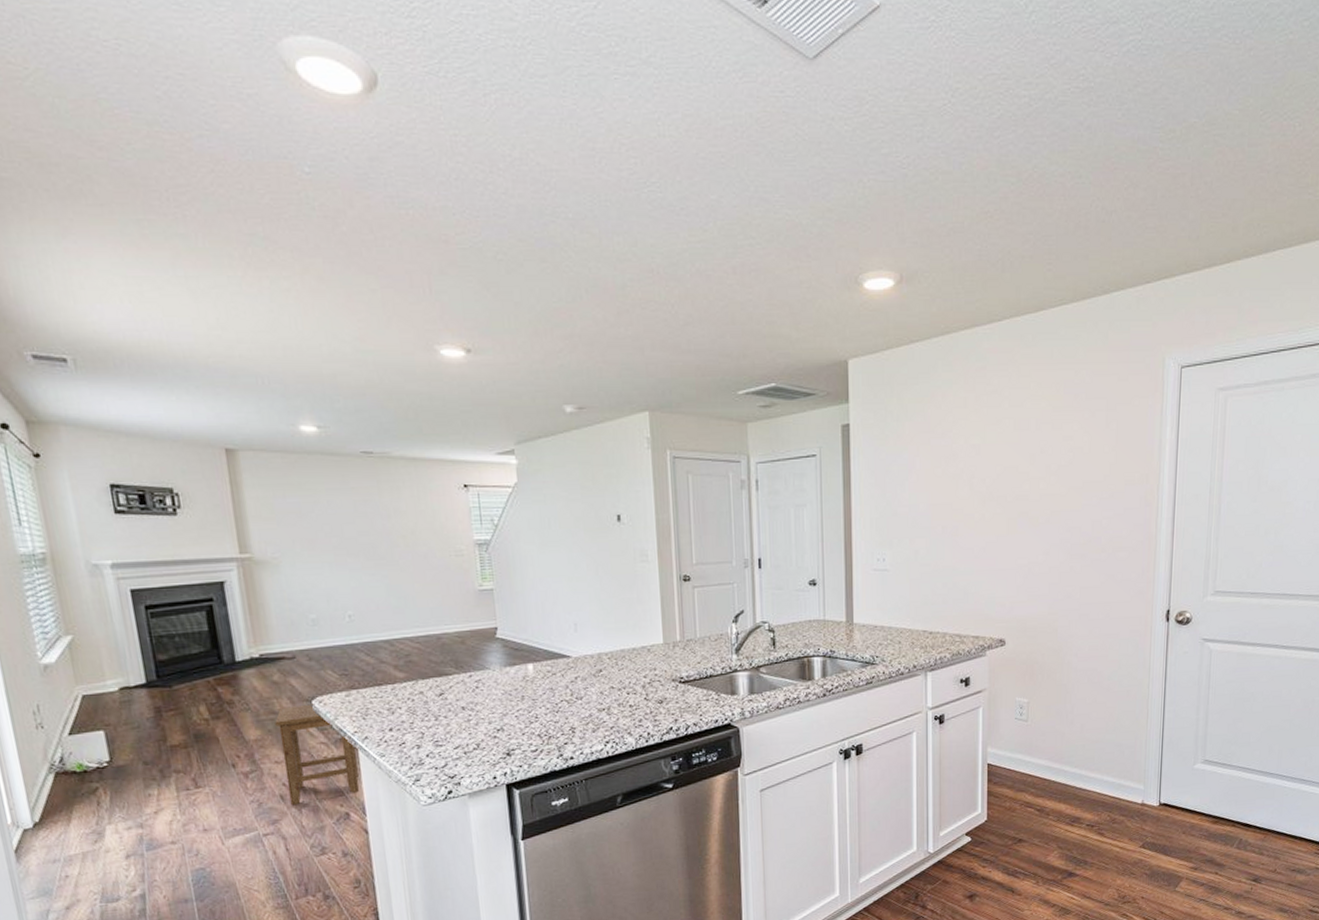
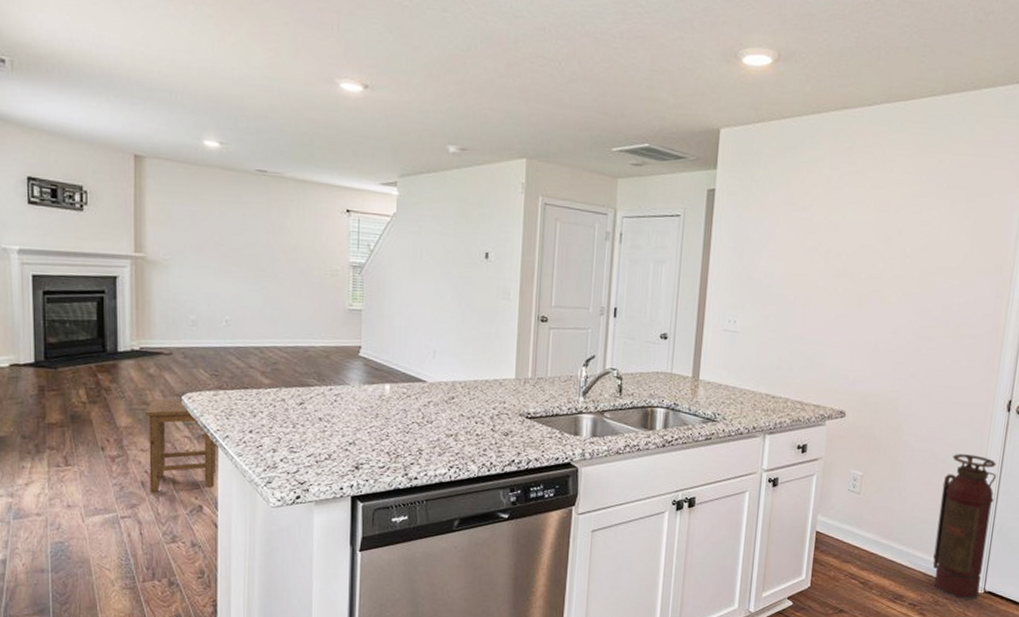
fire extinguisher: none [1106,668,1162,815] -> present [932,454,997,600]

